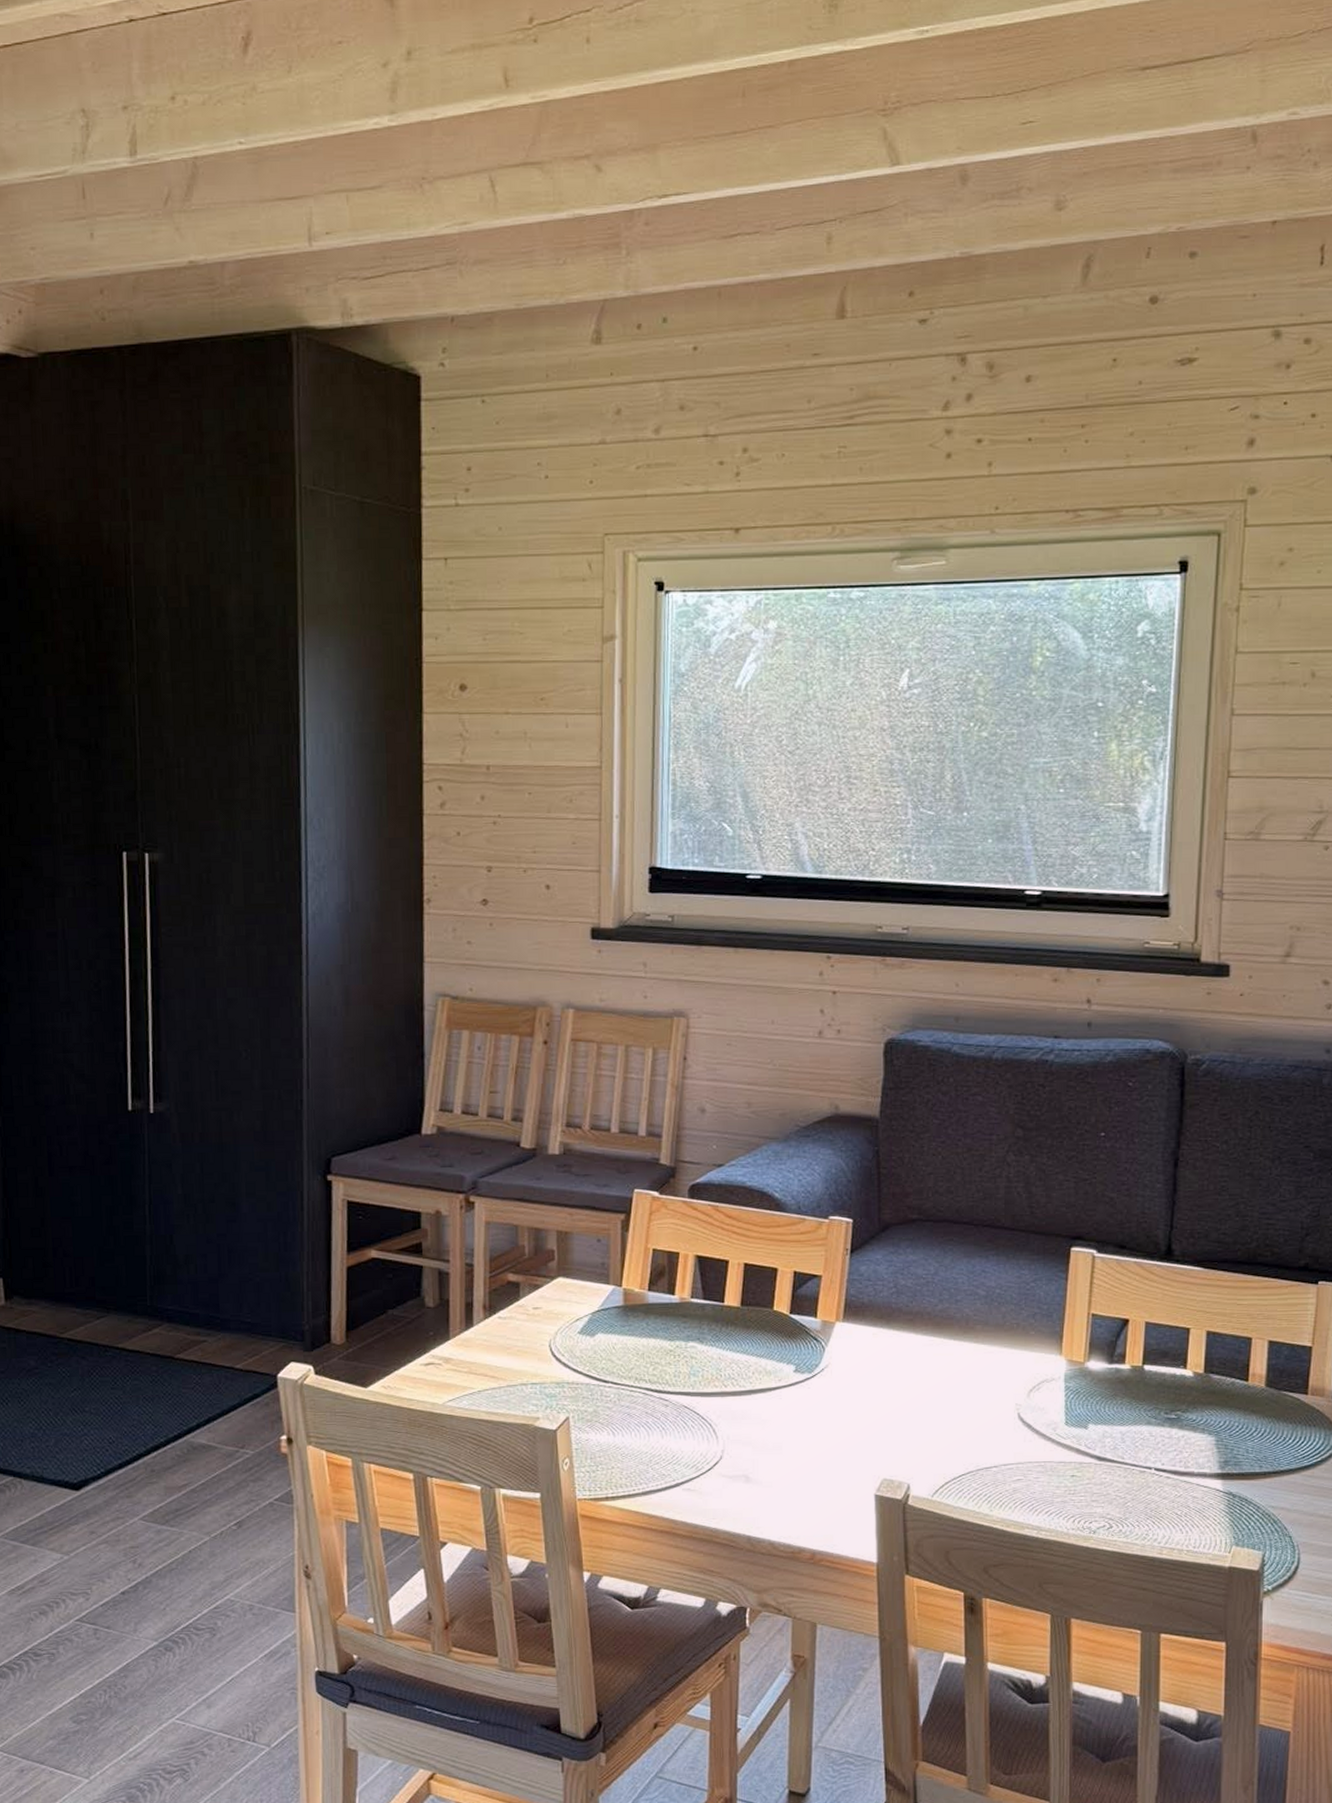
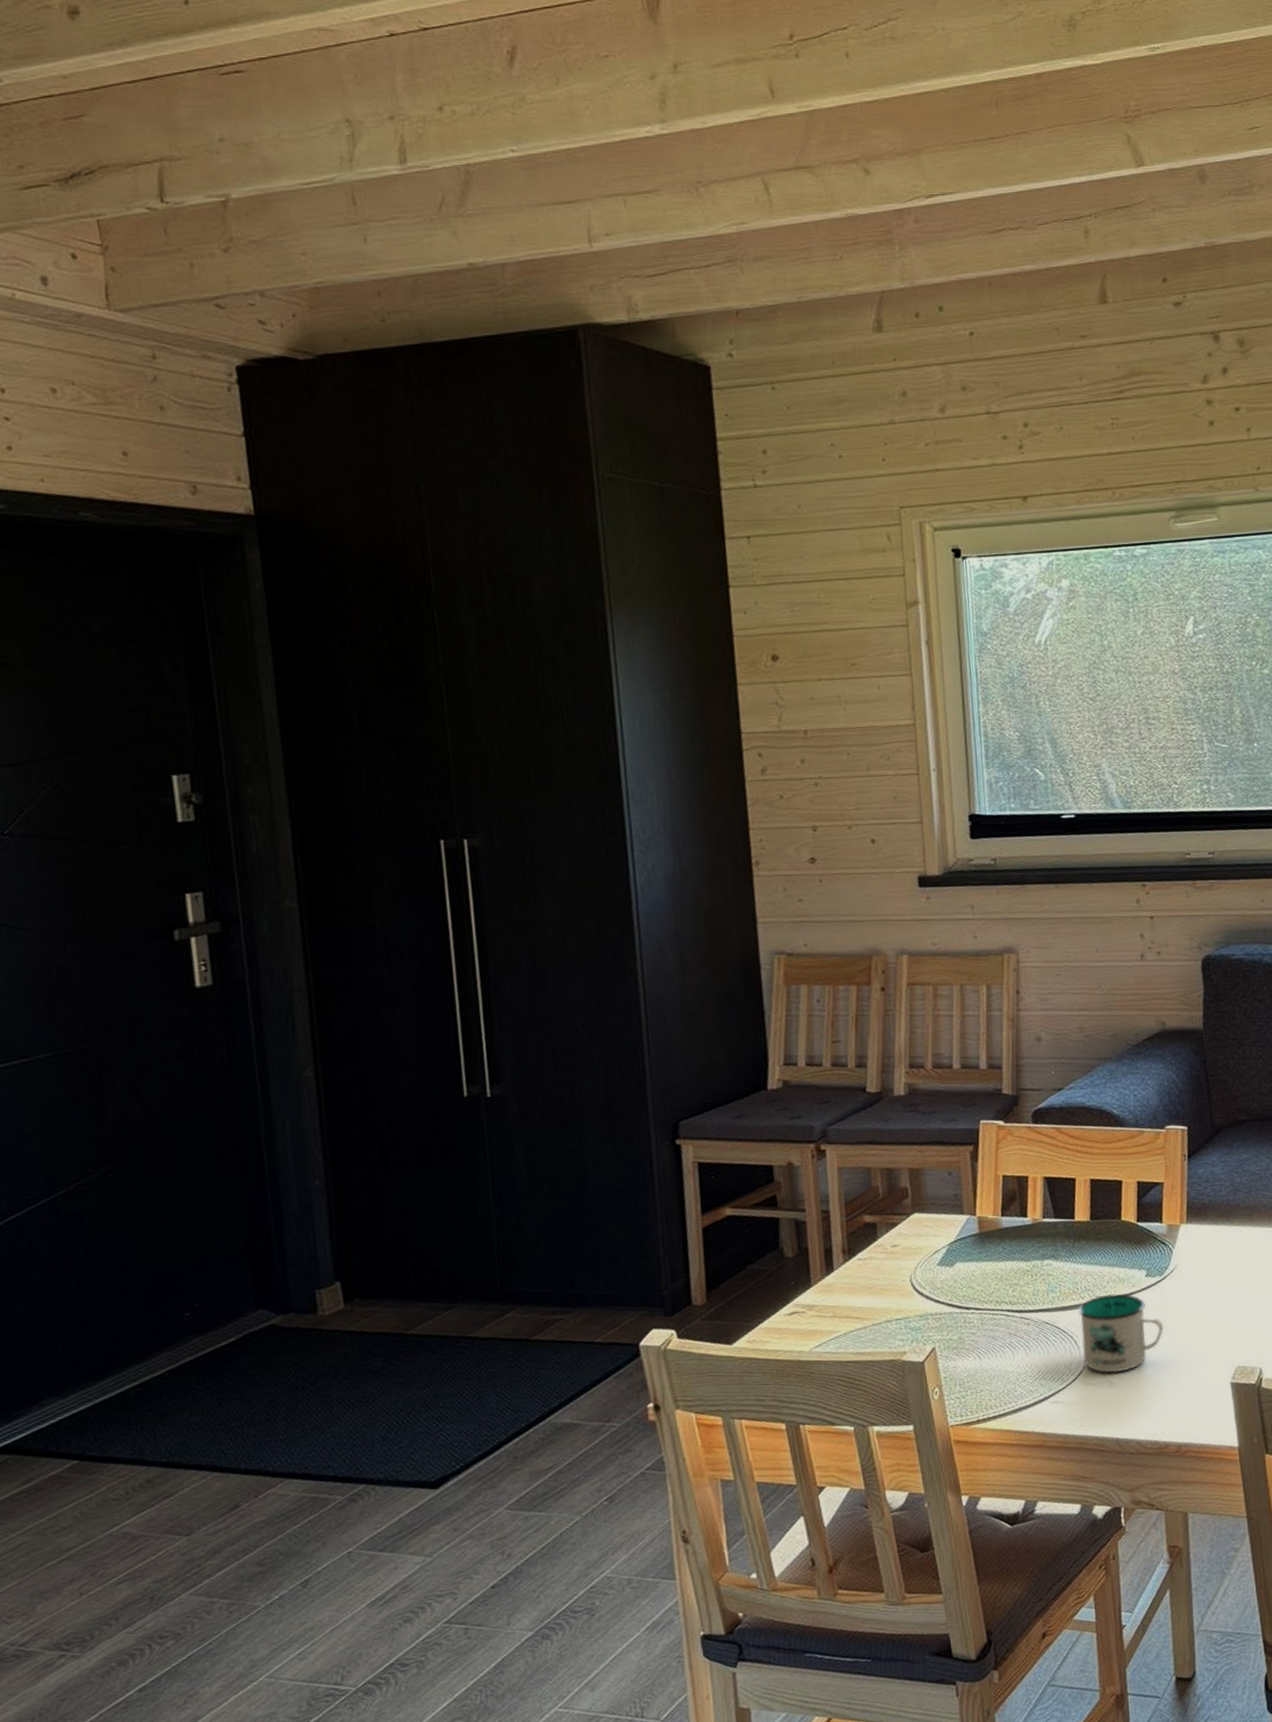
mug: none [720,1385,809,1469] -> present [1078,1293,1164,1373]

